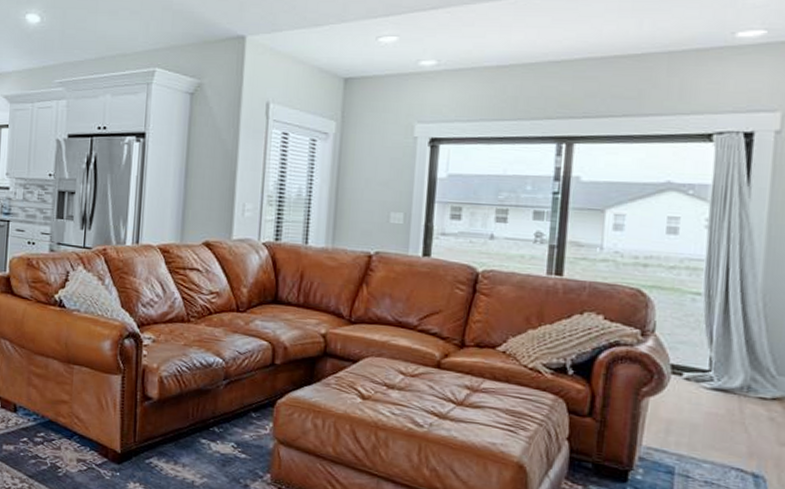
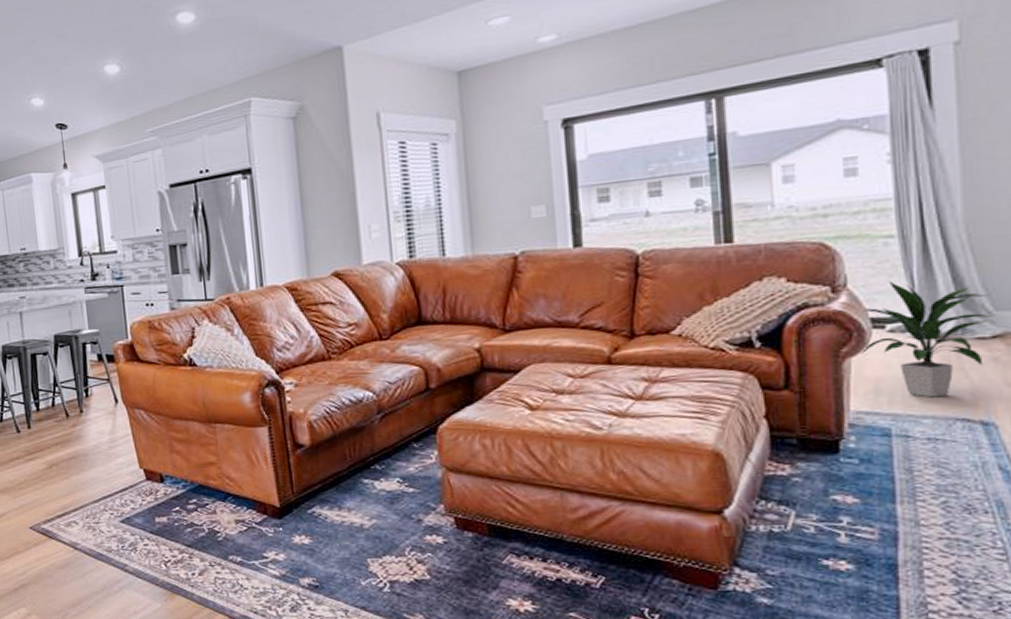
indoor plant: none [658,334,776,446] -> present [860,281,994,398]

